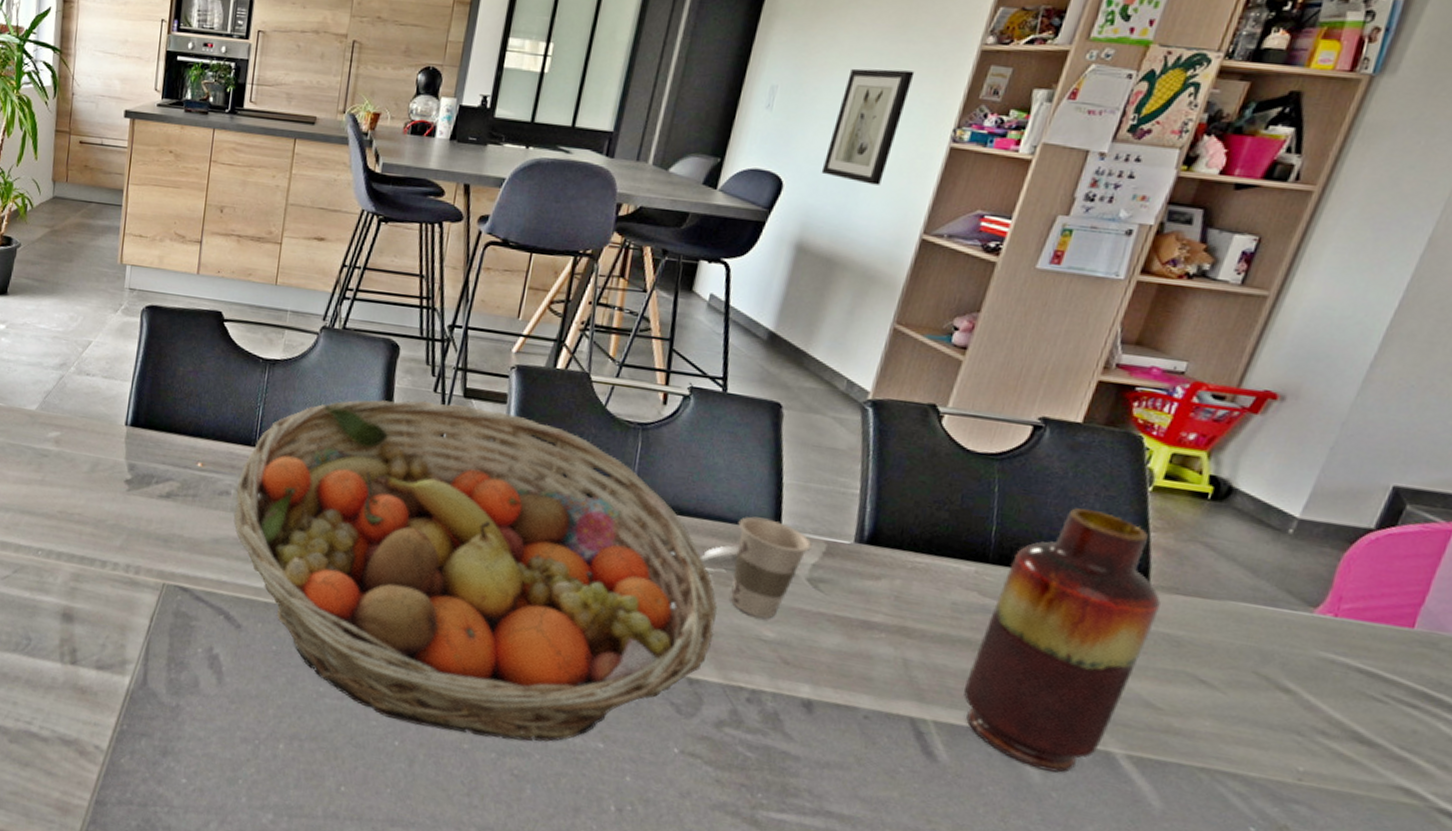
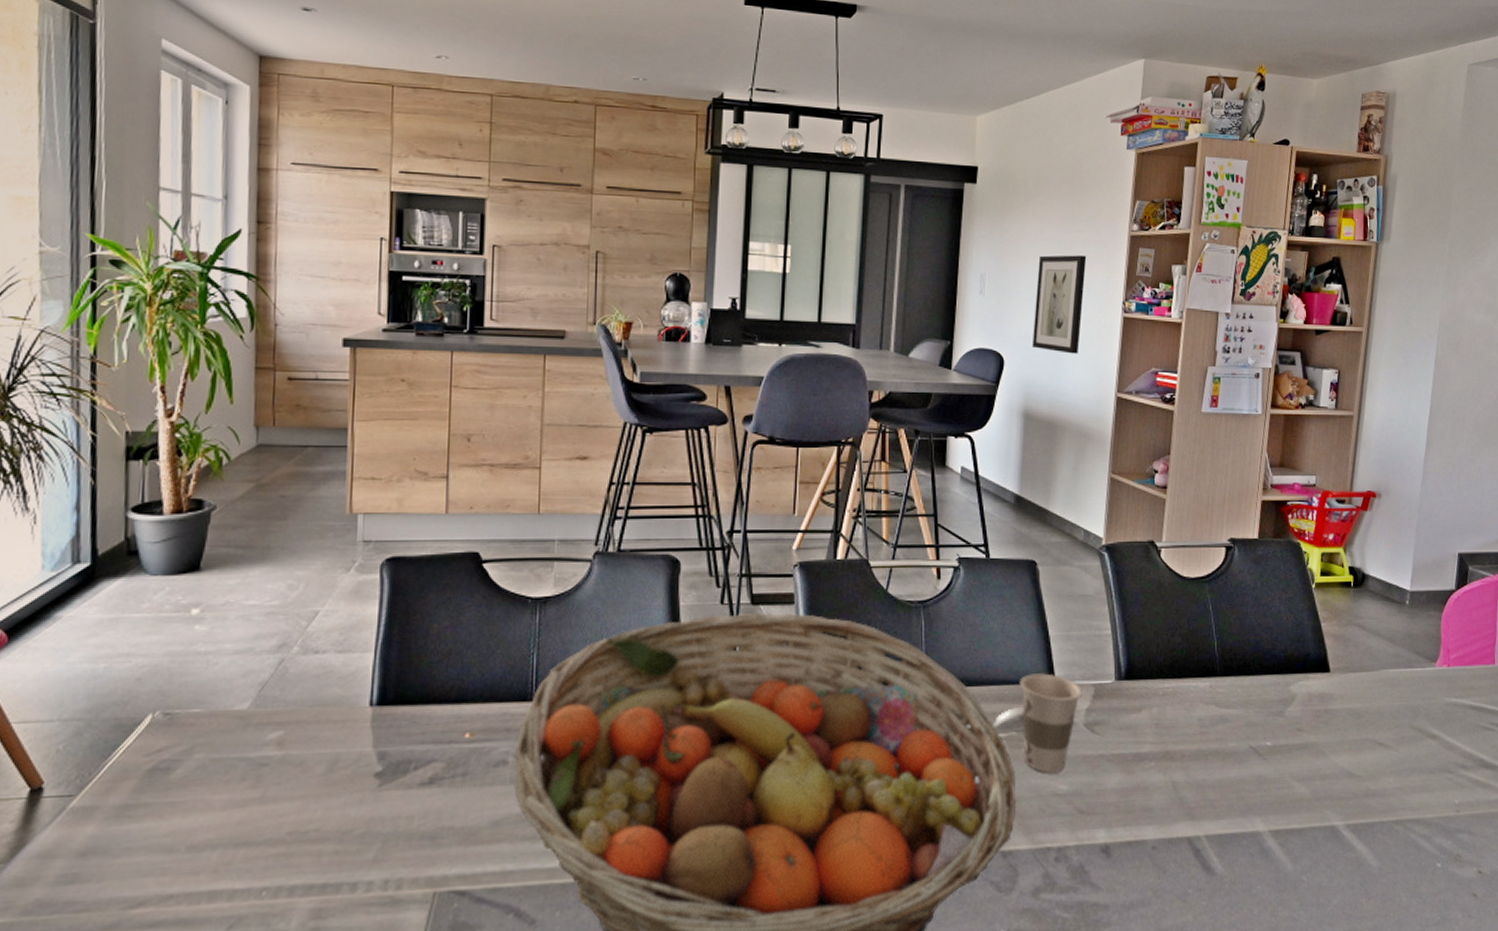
vase: present [963,508,1161,773] -> none [1221,613,1341,858]

